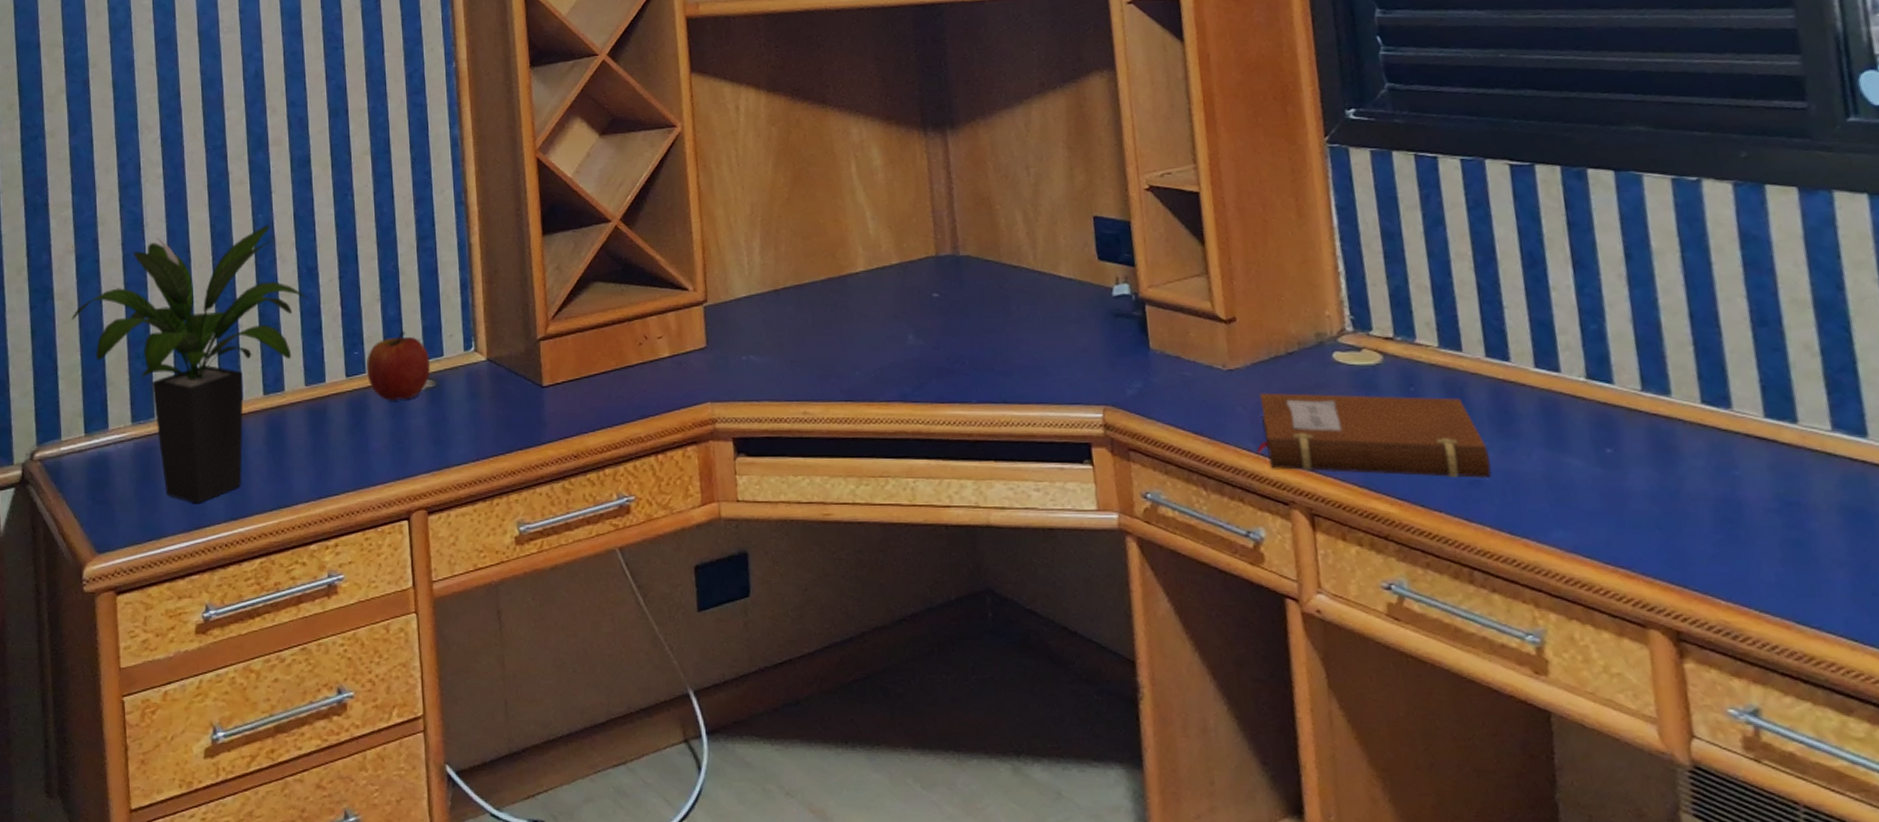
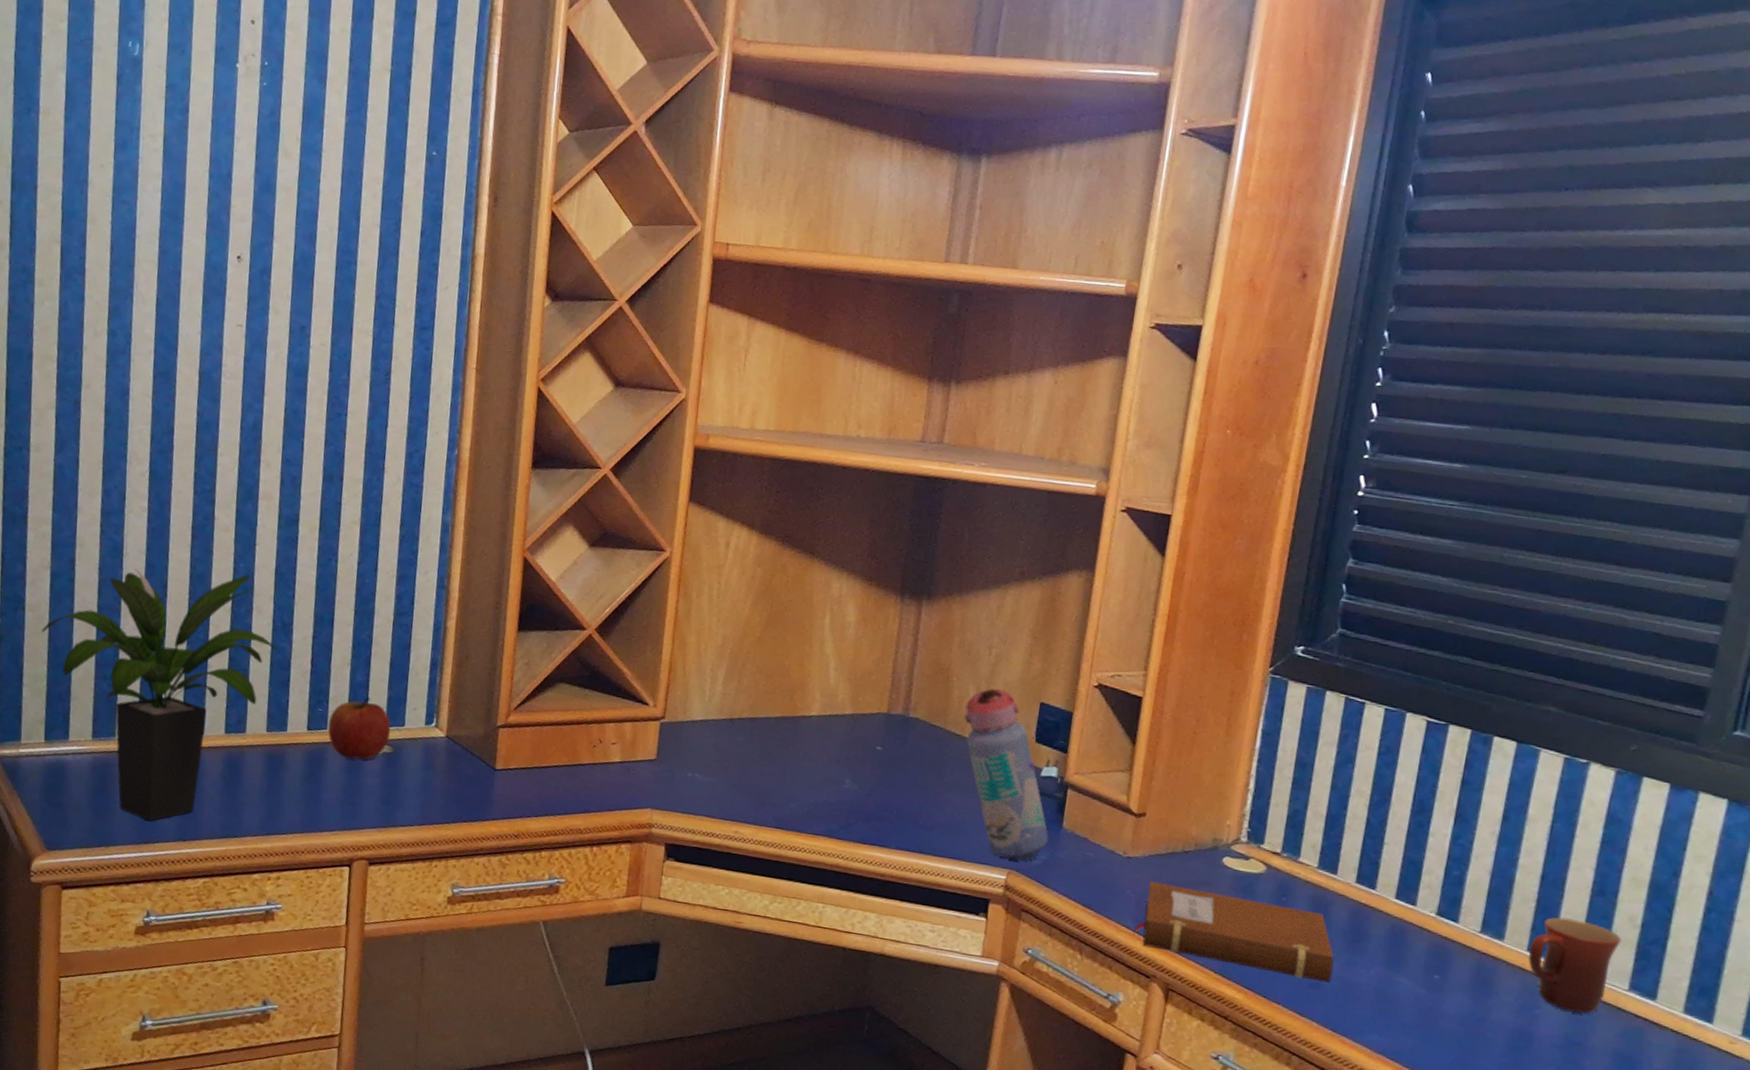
water bottle: none [1016,209,1139,394] -> present [964,688,1049,861]
mug: none [1702,356,1807,468] -> present [1528,917,1622,1014]

